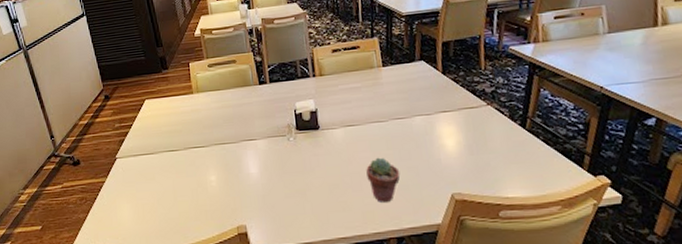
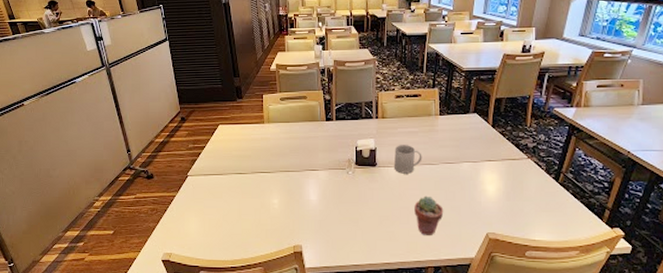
mug: none [337,102,369,135] -> present [394,145,422,174]

